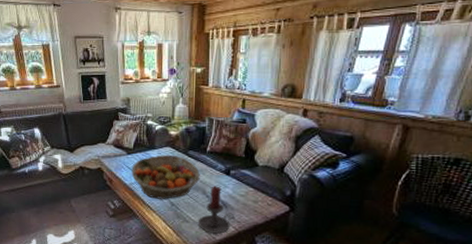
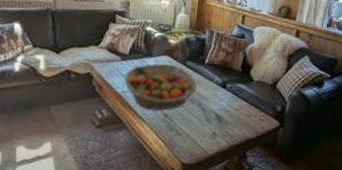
candle holder: present [199,186,234,234] -> none [191,98,228,148]

